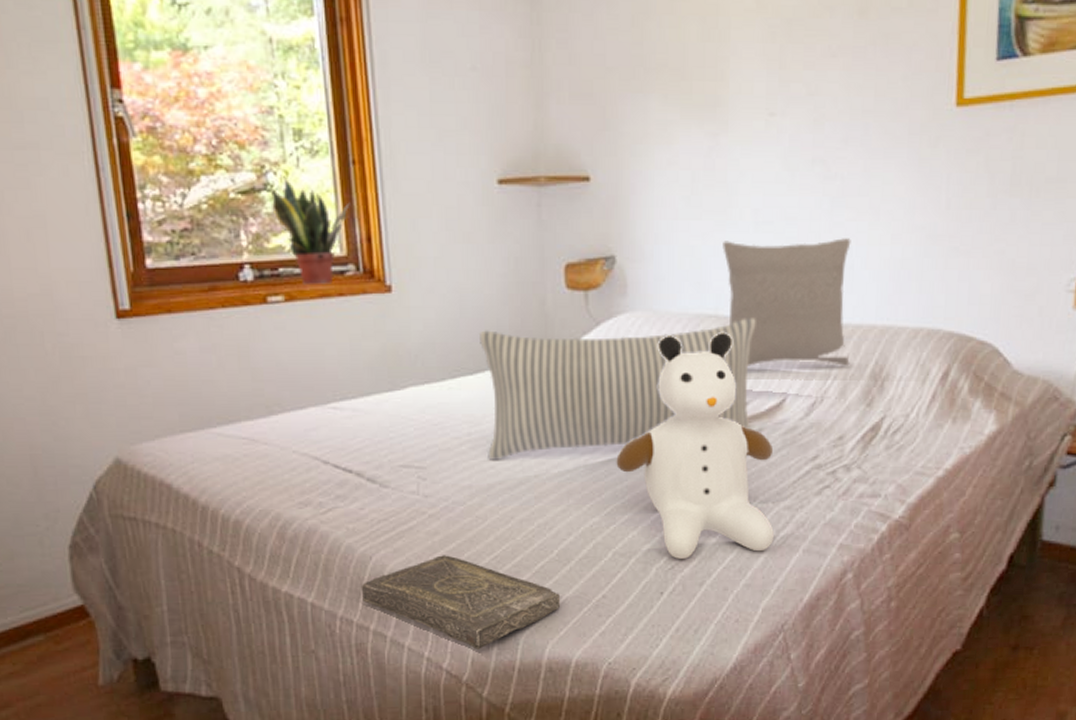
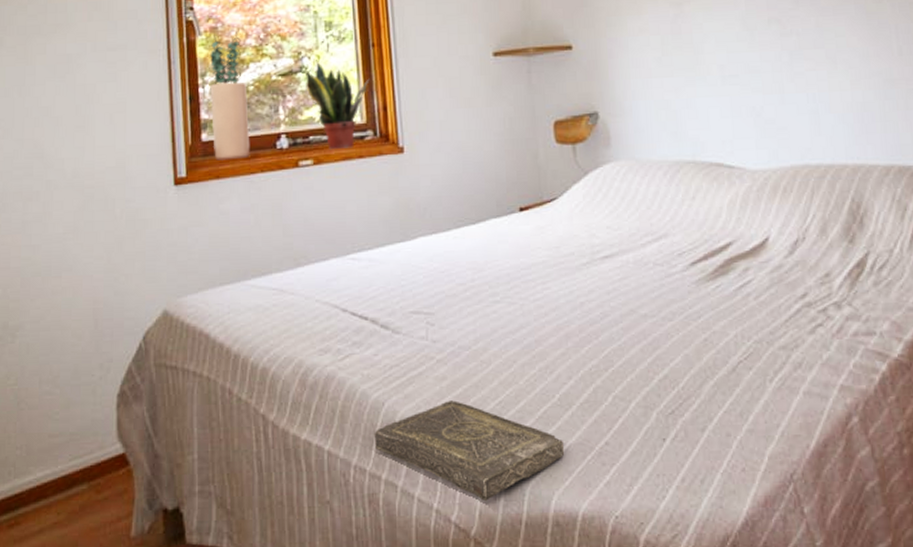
vase: none [149,134,208,292] -> present [210,31,250,161]
pillow: present [478,318,756,460] -> none [479,162,737,305]
stuffed animal: present [616,333,774,559] -> none [610,177,772,403]
pillow: present [722,238,851,366] -> none [694,86,827,208]

